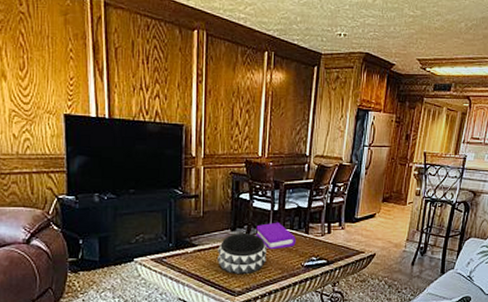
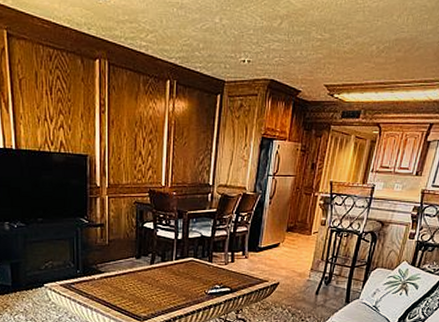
decorative bowl: present [216,232,268,275] -> none [122,260,172,301]
book: present [256,222,296,249] -> none [160,250,200,276]

